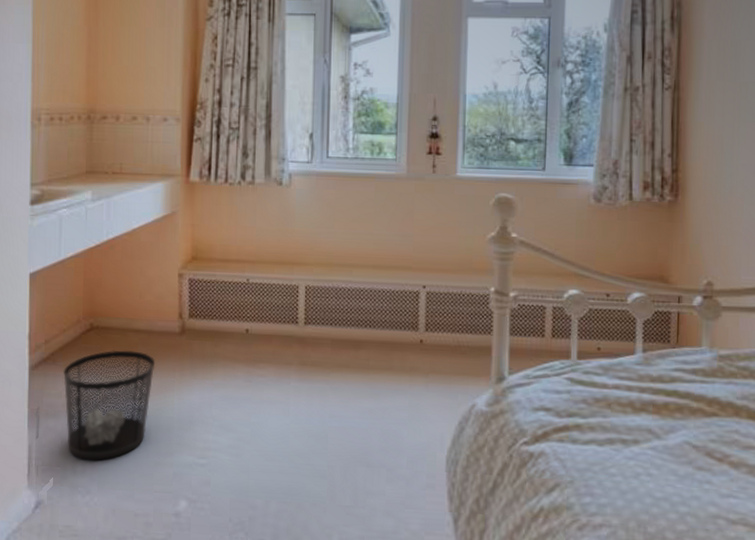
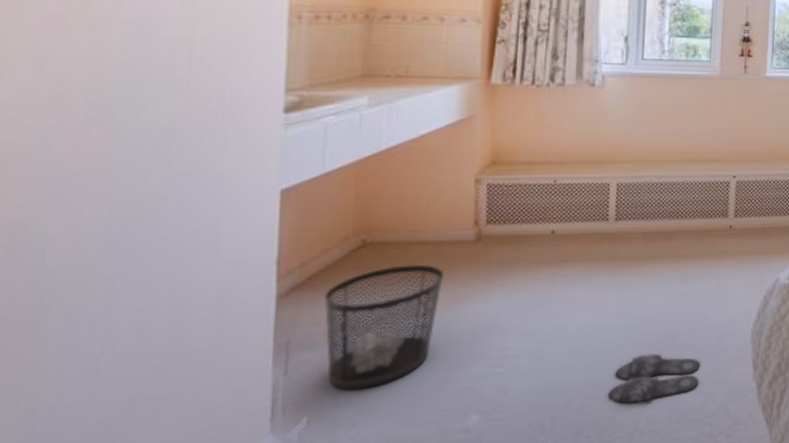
slippers: none [301,466,392,517] -> present [607,353,700,404]

